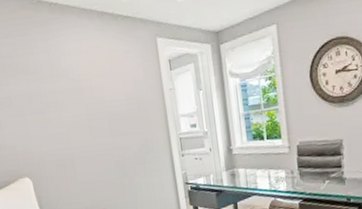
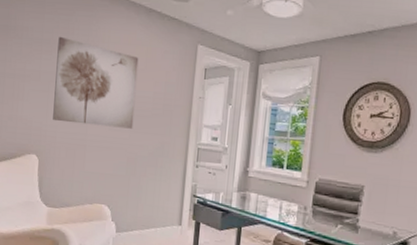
wall art: none [20,58,114,141] -> present [53,36,139,129]

